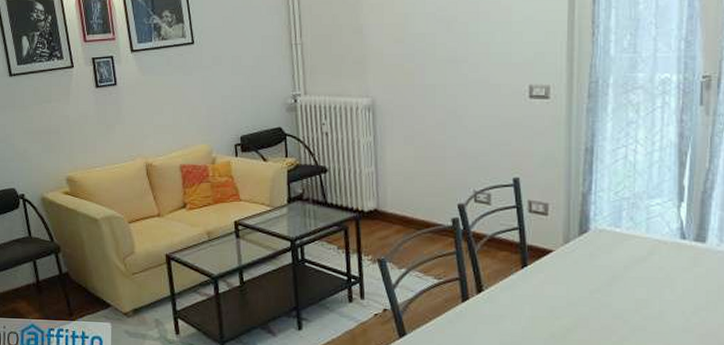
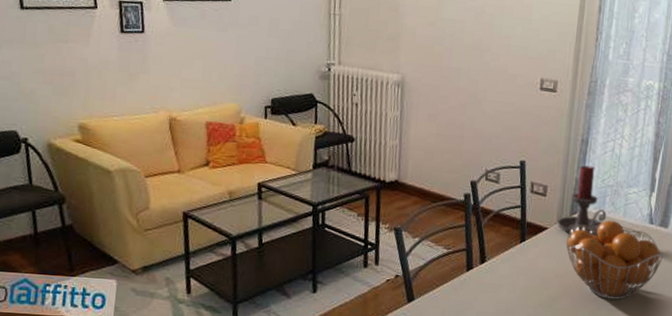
candle holder: none [564,177,625,257] -> present [557,165,607,237]
fruit basket: none [576,237,703,329] -> present [565,220,663,300]

